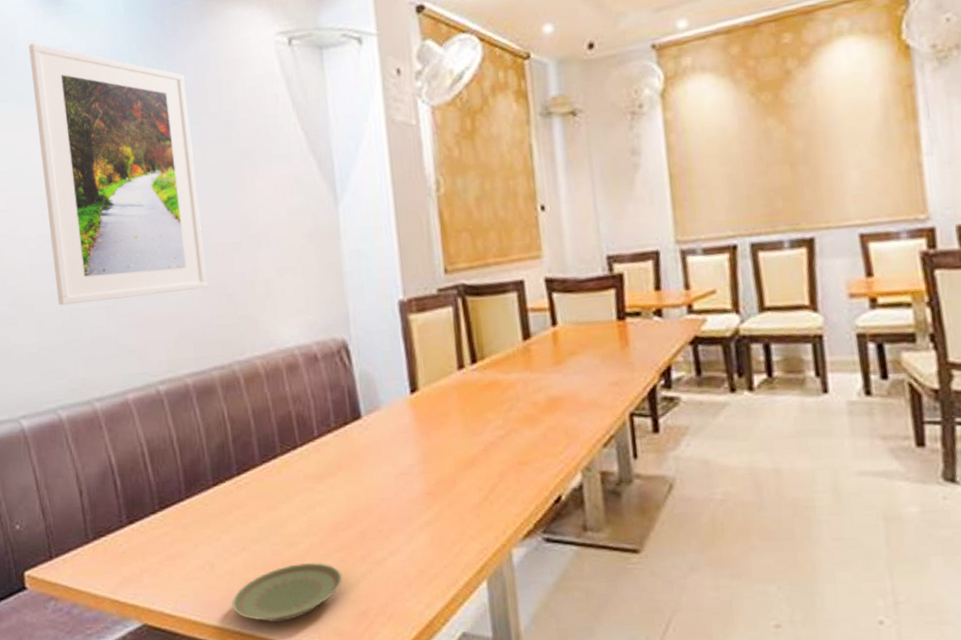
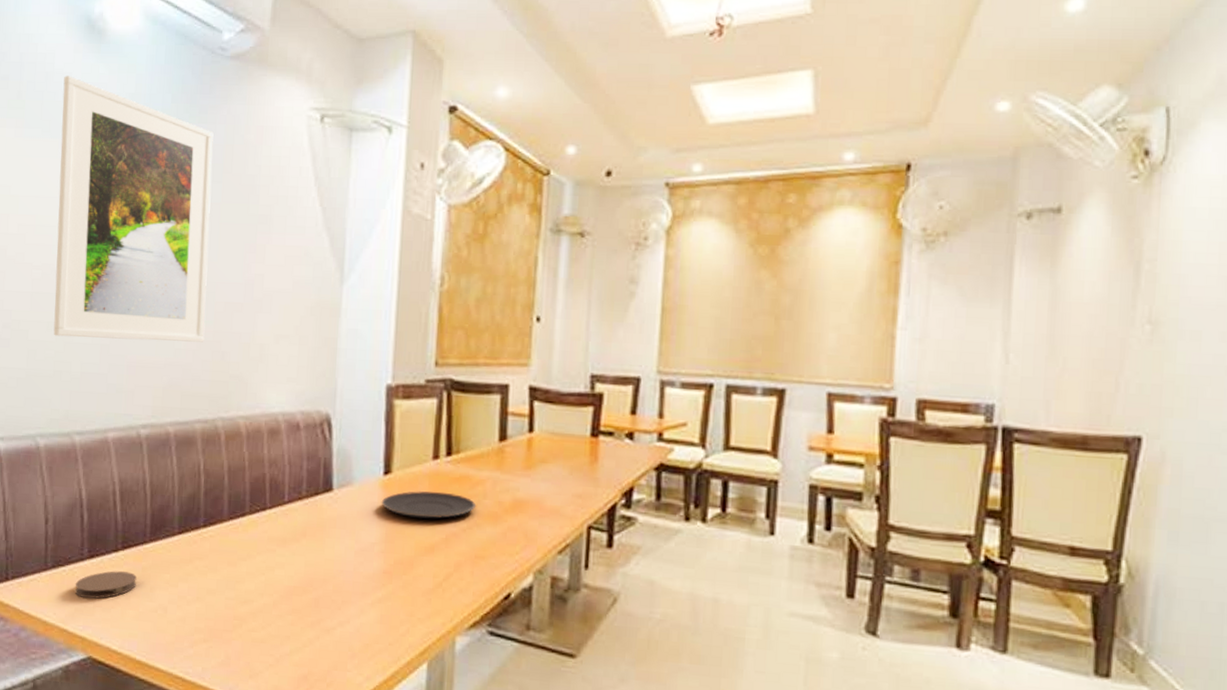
coaster: none [119,532,180,565] -> present [74,571,137,599]
plate: present [232,562,343,623] -> none [179,620,290,674]
plate: none [412,400,511,433] -> present [381,491,477,519]

